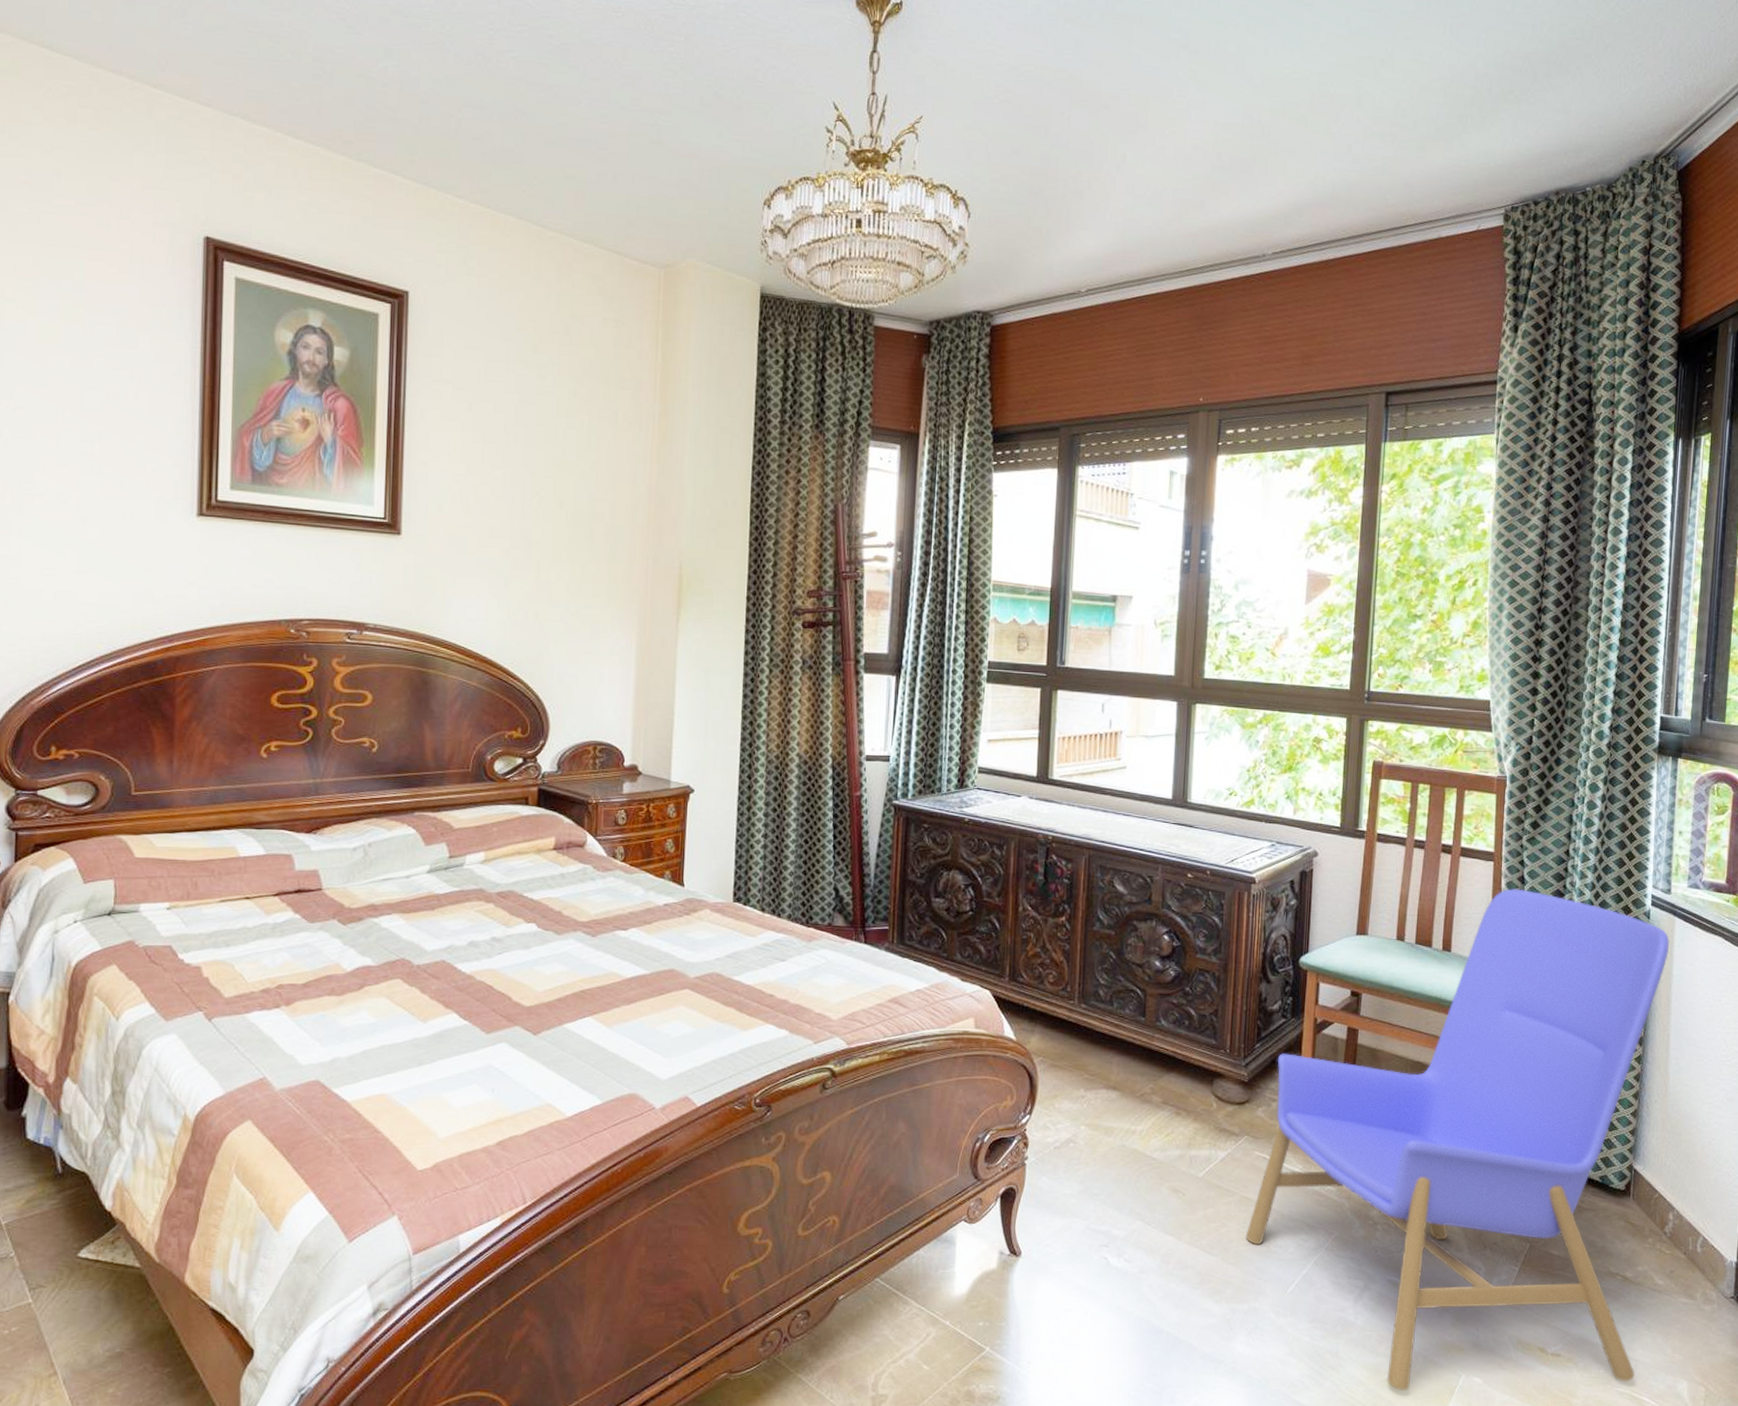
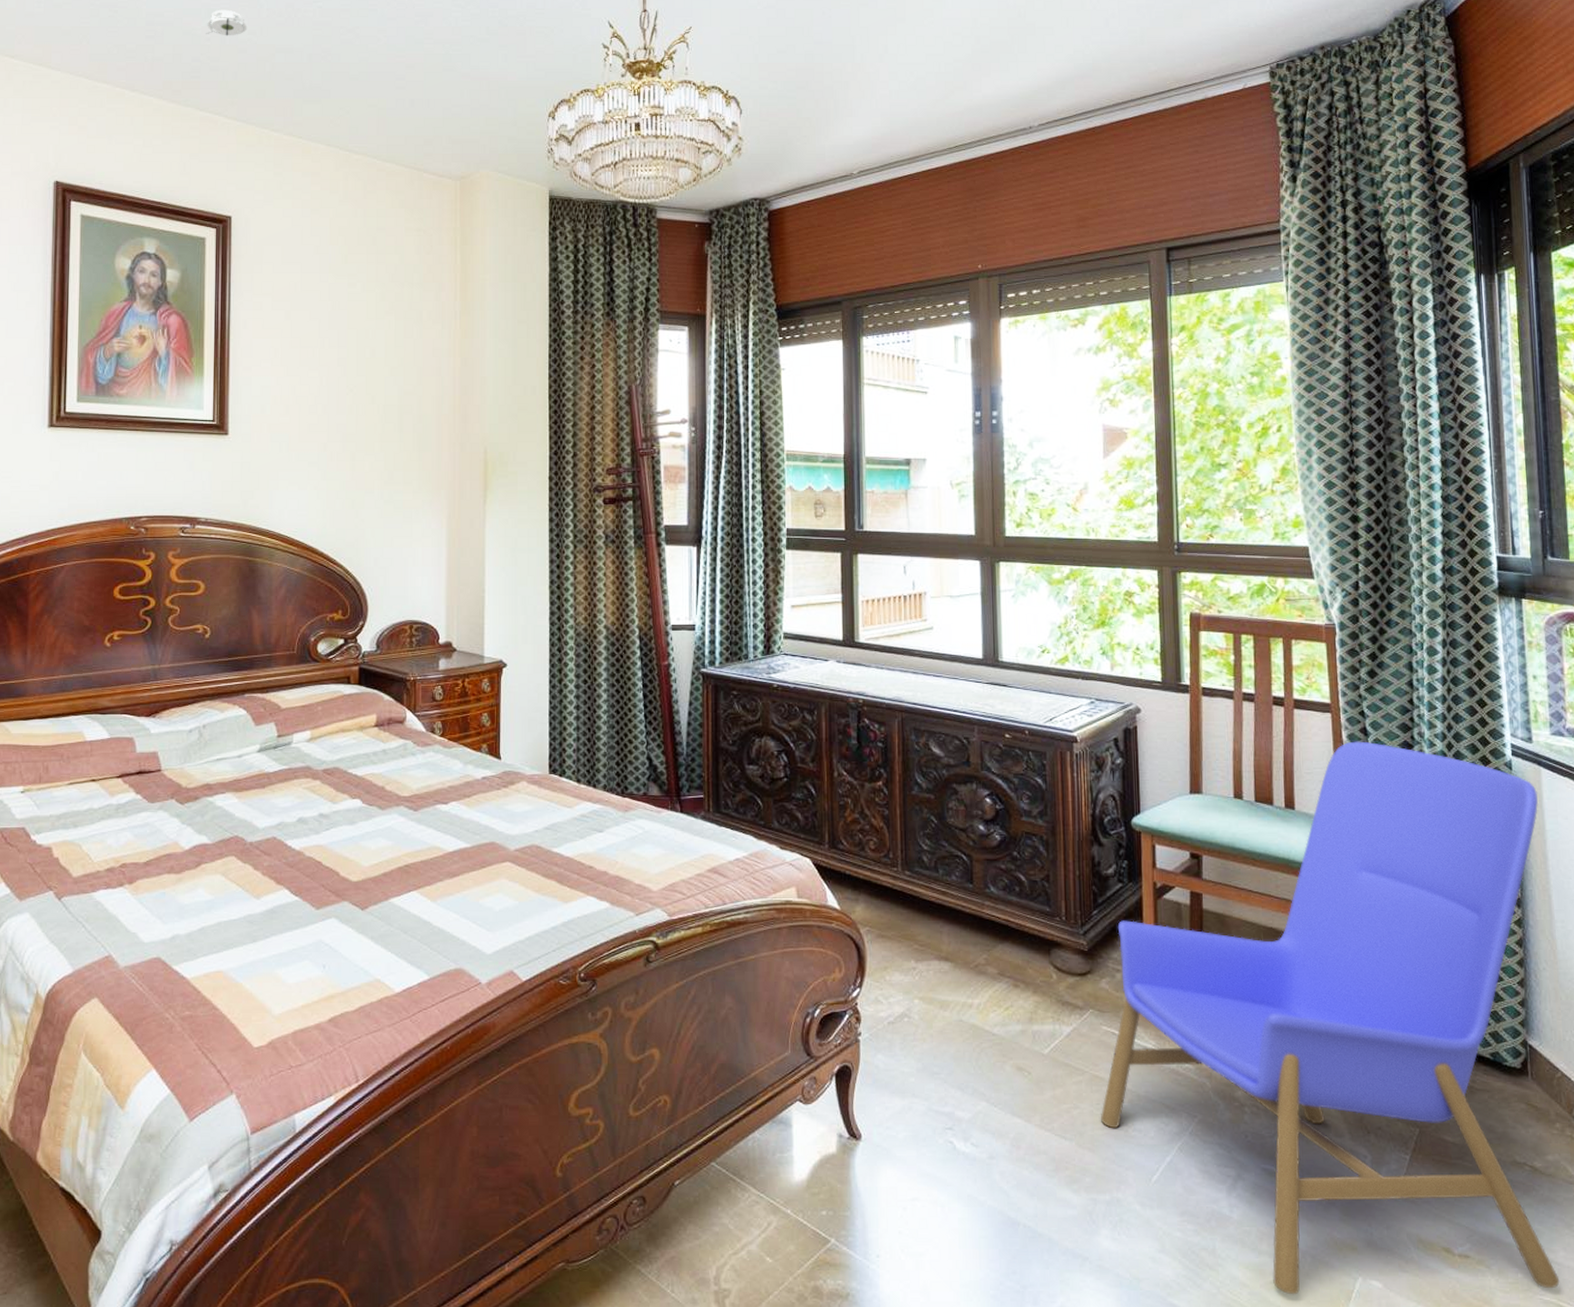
smoke detector: none [382,50,431,84] -> present [206,9,248,36]

